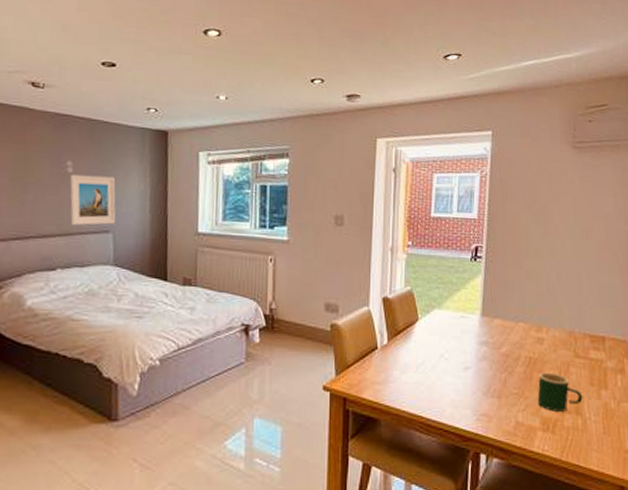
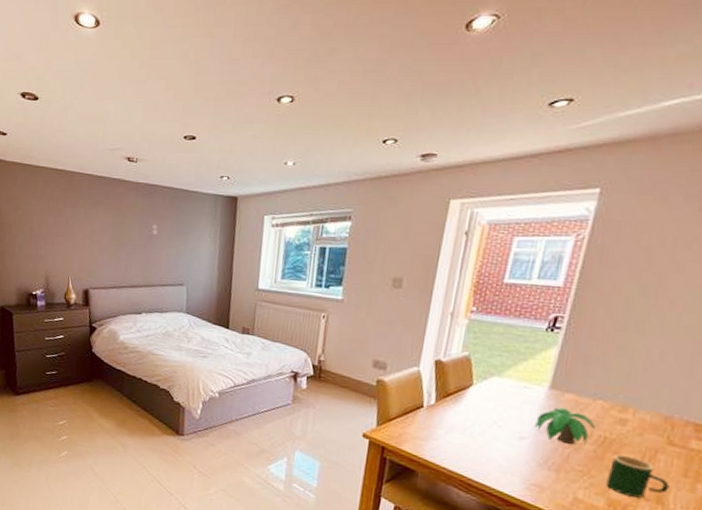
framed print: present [70,174,116,226] -> none [154,236,191,279]
plant: none [474,333,522,368] -> present [533,407,596,444]

